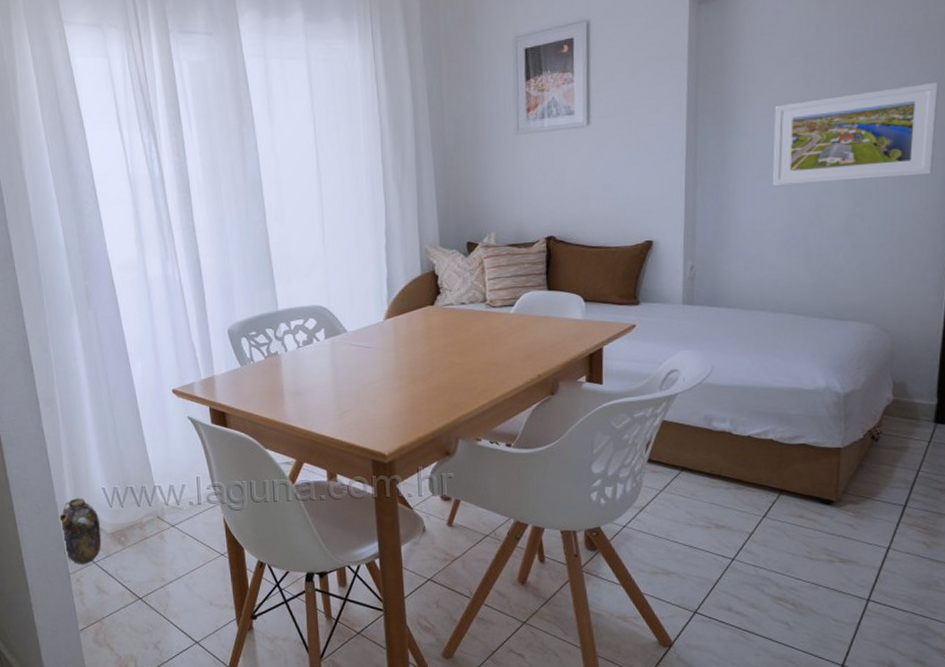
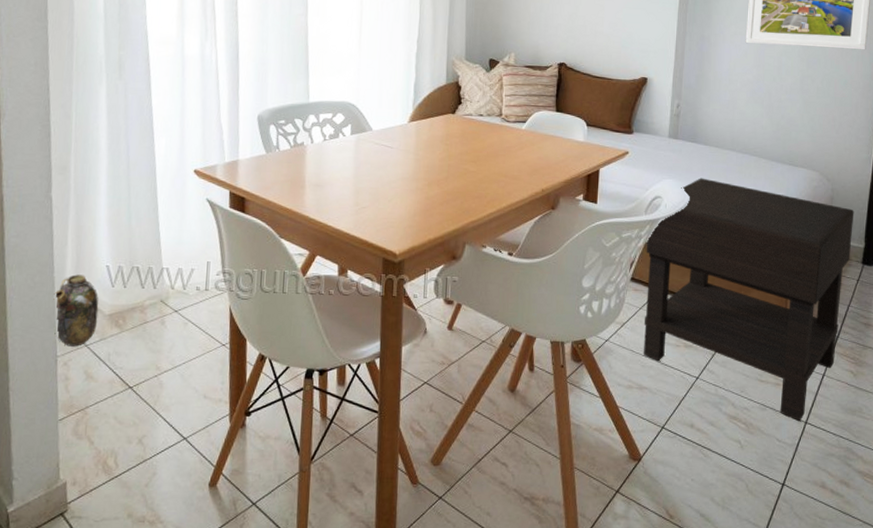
nightstand: none [663,344,922,598] -> present [644,178,854,421]

